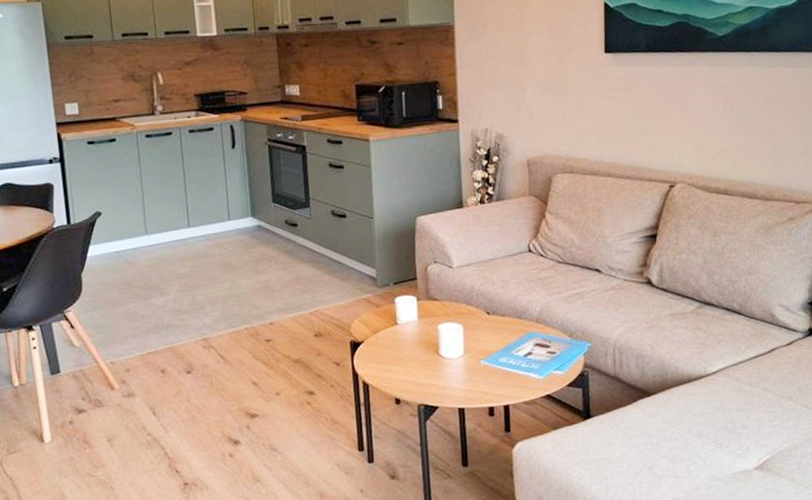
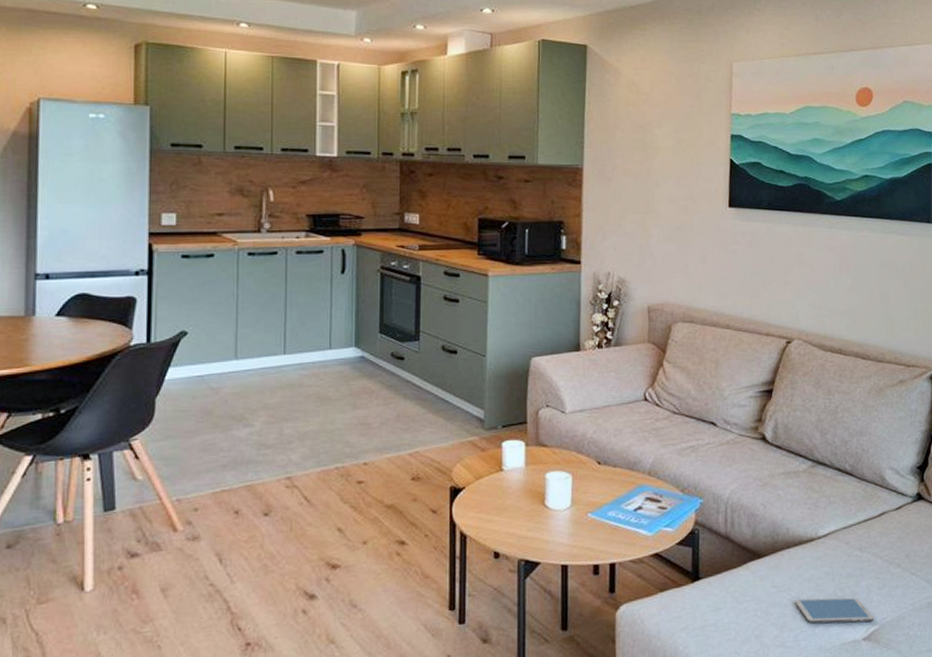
tablet: none [684,430,766,455] -> present [794,597,874,624]

